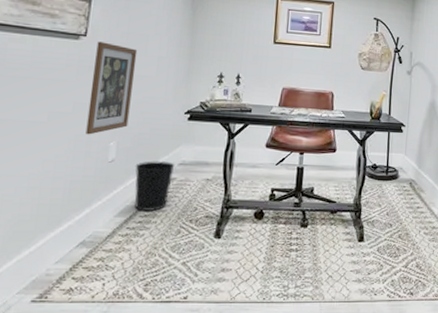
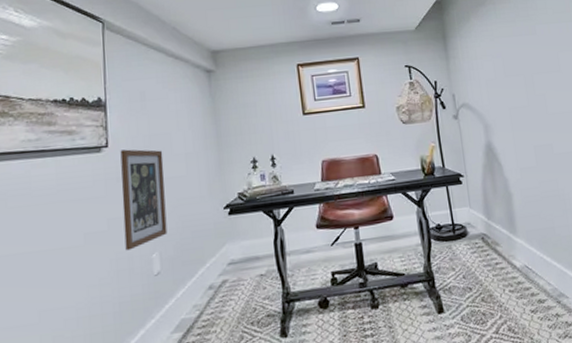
wastebasket: present [134,161,175,212] -> none [182,263,224,322]

